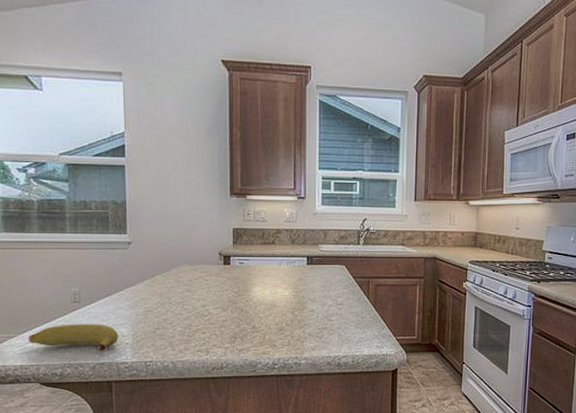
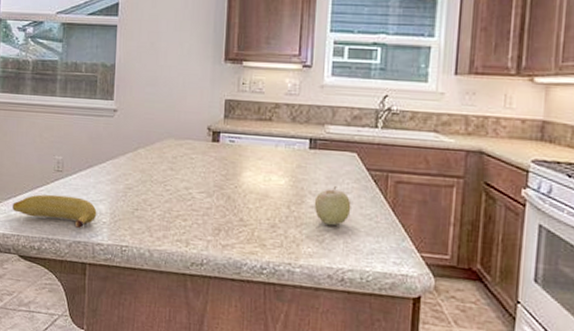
fruit: none [313,293,343,324] -> present [314,186,351,226]

